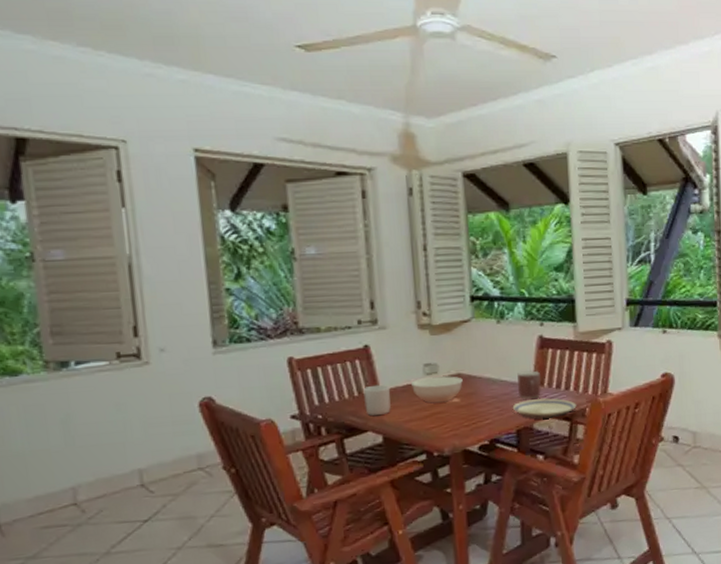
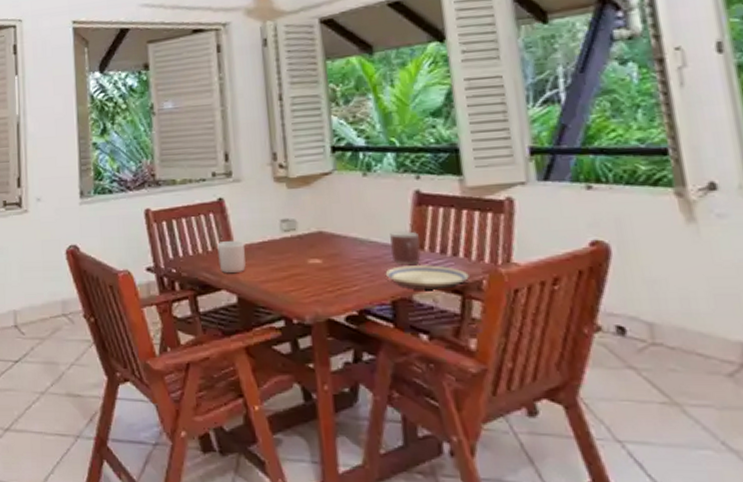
bowl: present [410,376,463,404] -> none [266,234,325,264]

